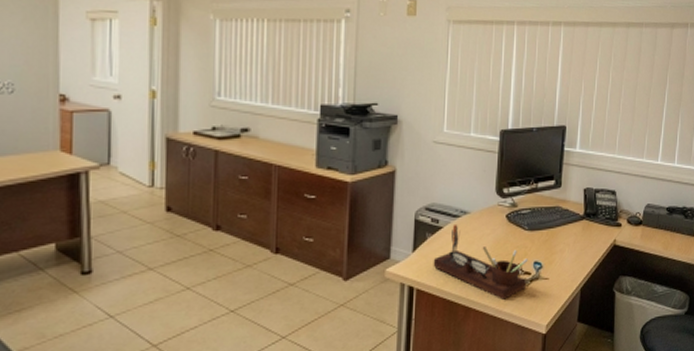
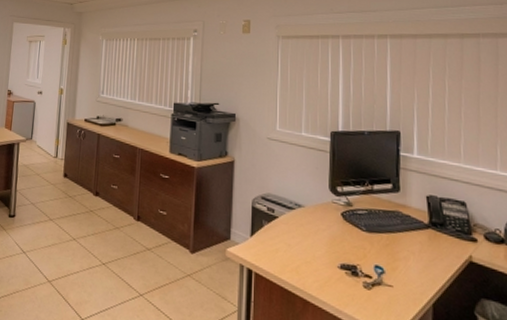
desk organizer: present [433,223,528,301] -> none [270,215,368,301]

